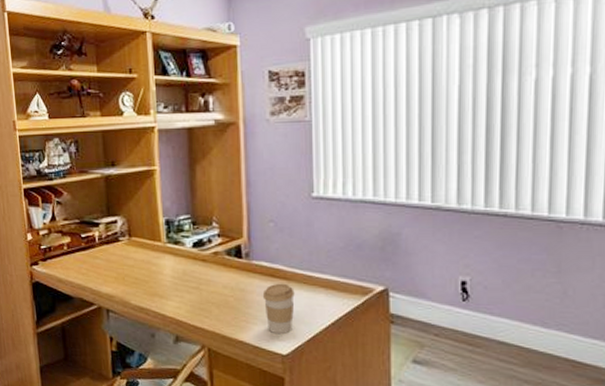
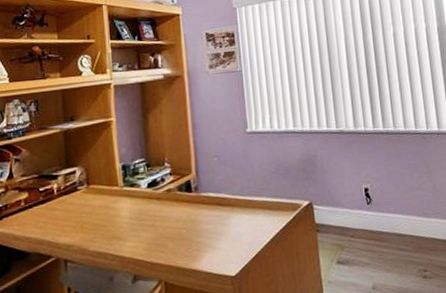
coffee cup: present [262,283,295,335] -> none [211,209,239,258]

